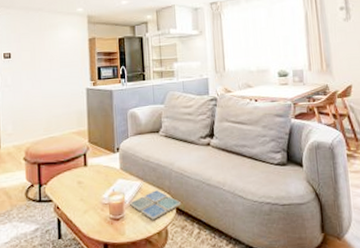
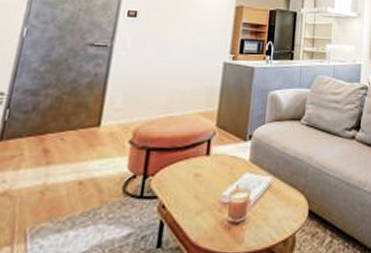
drink coaster: present [130,190,182,220] -> none [255,188,316,225]

